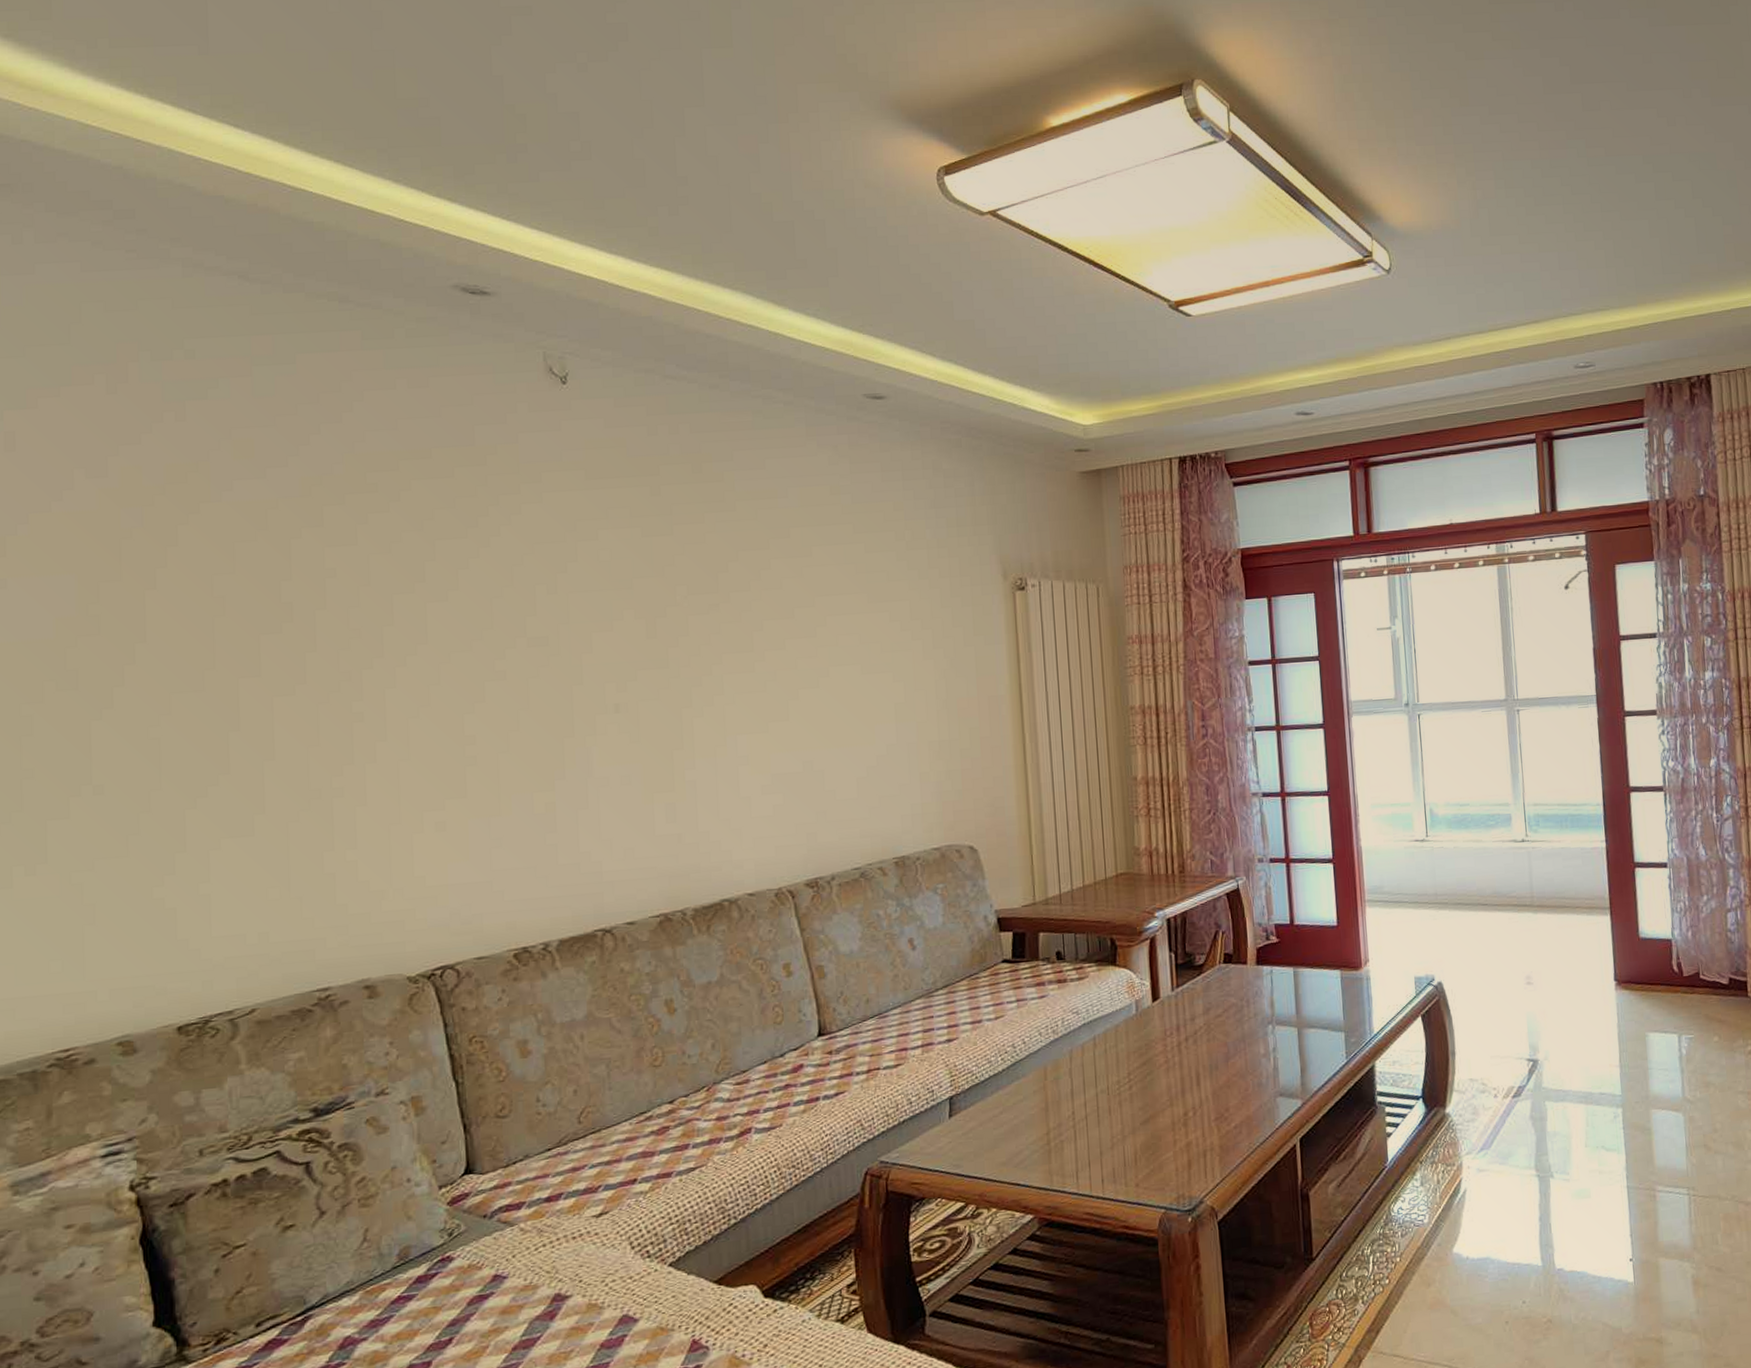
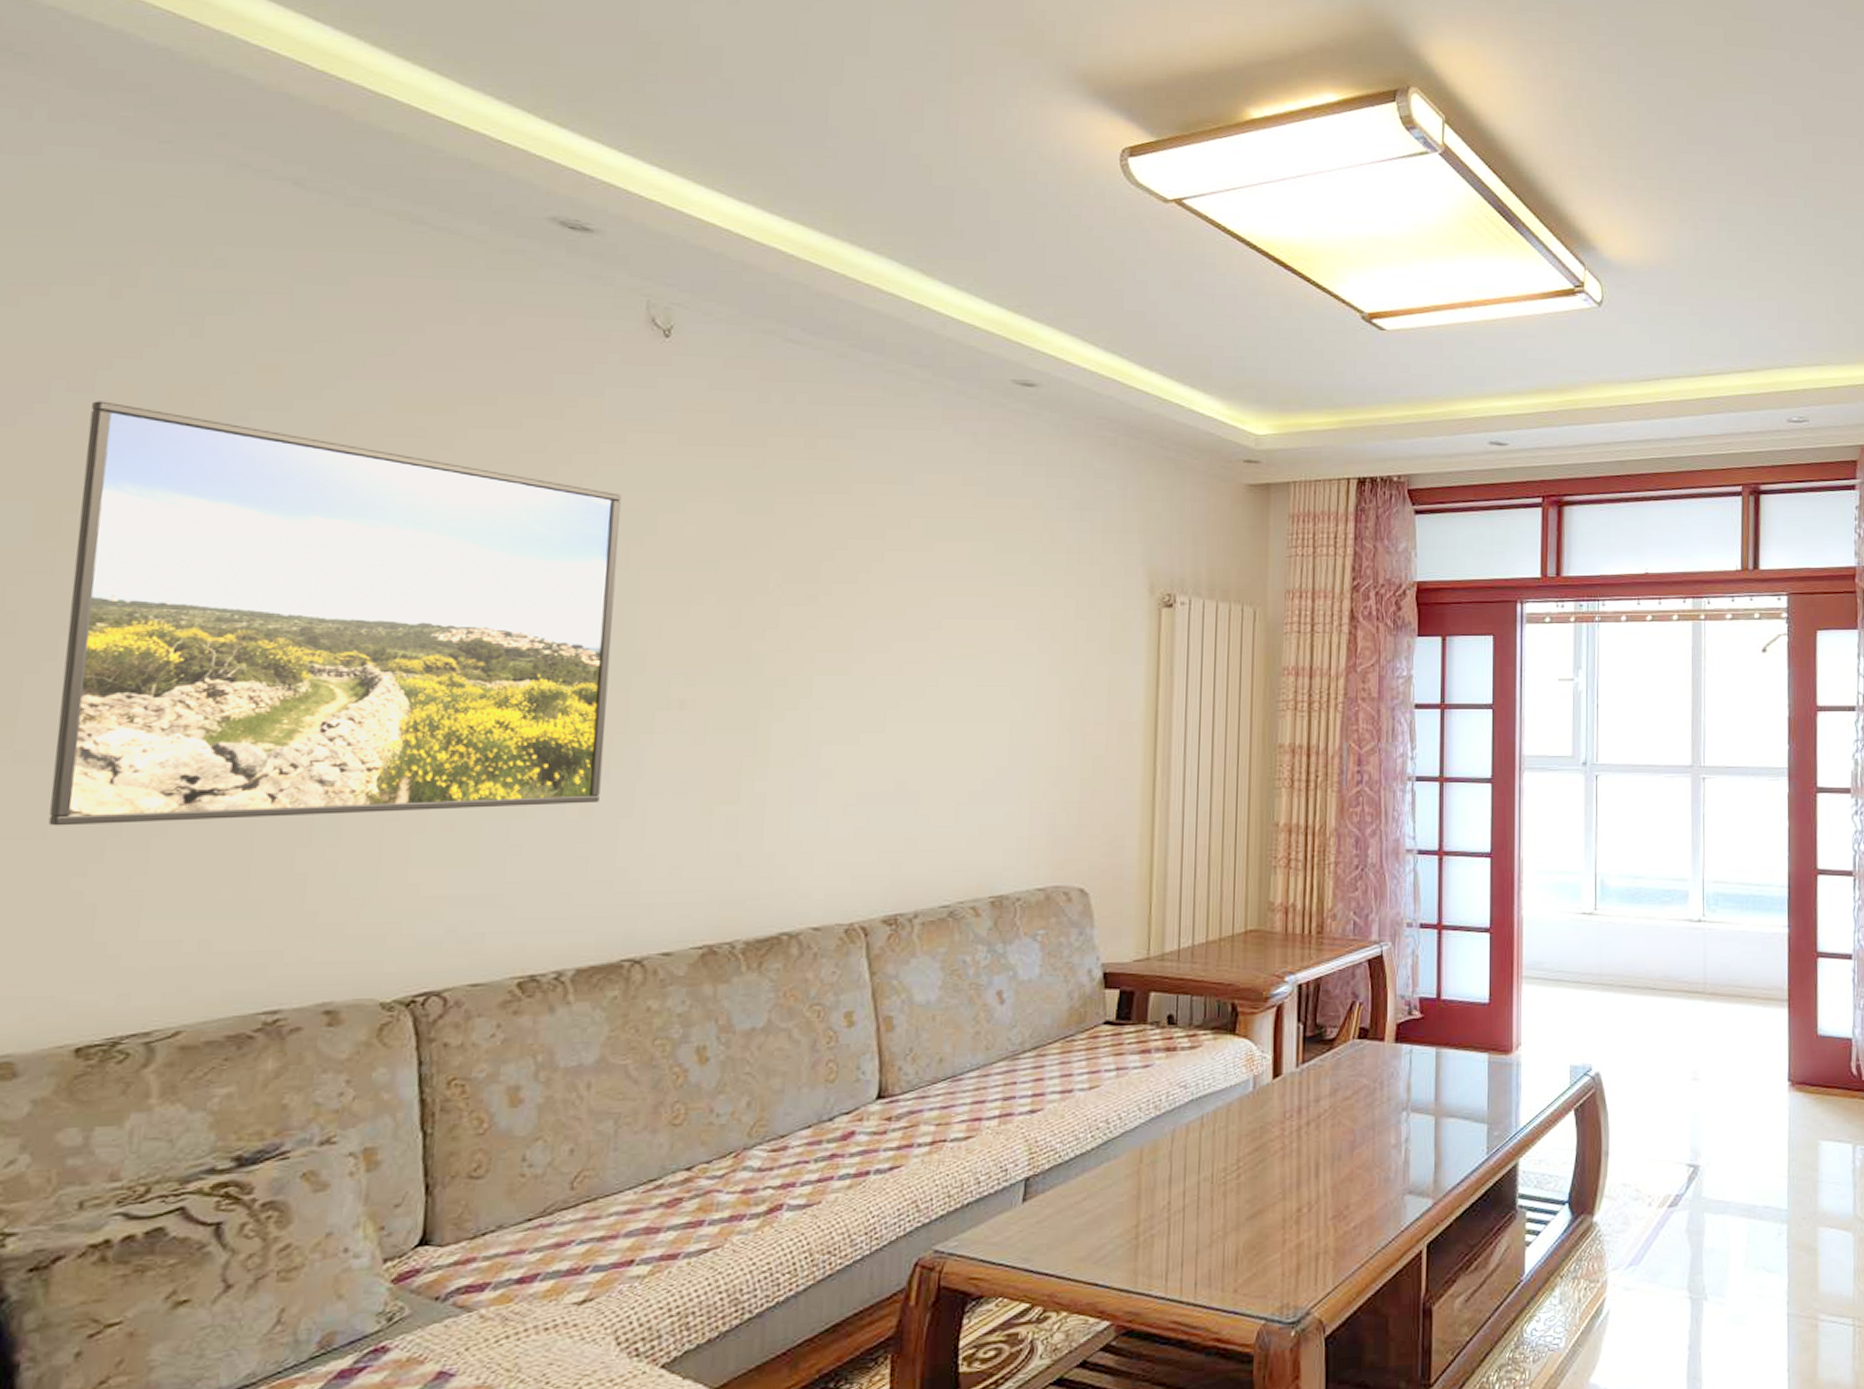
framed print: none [108,483,560,846] -> present [48,401,621,826]

